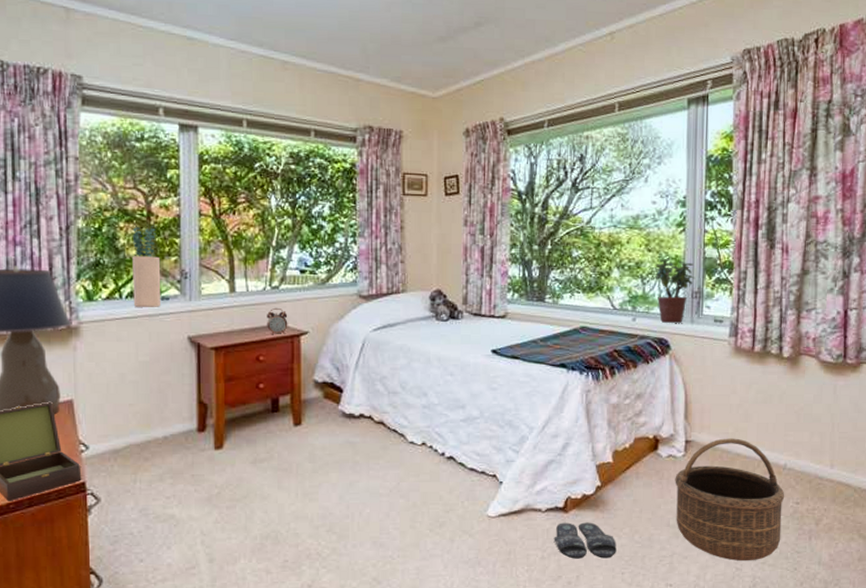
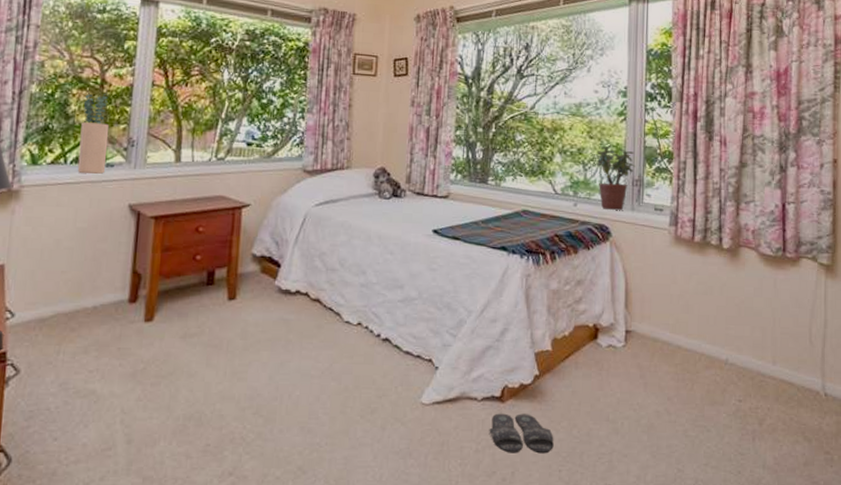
alarm clock: present [267,309,288,335] -> none [209,180,231,207]
basket: present [675,438,785,562] -> none [615,329,727,462]

